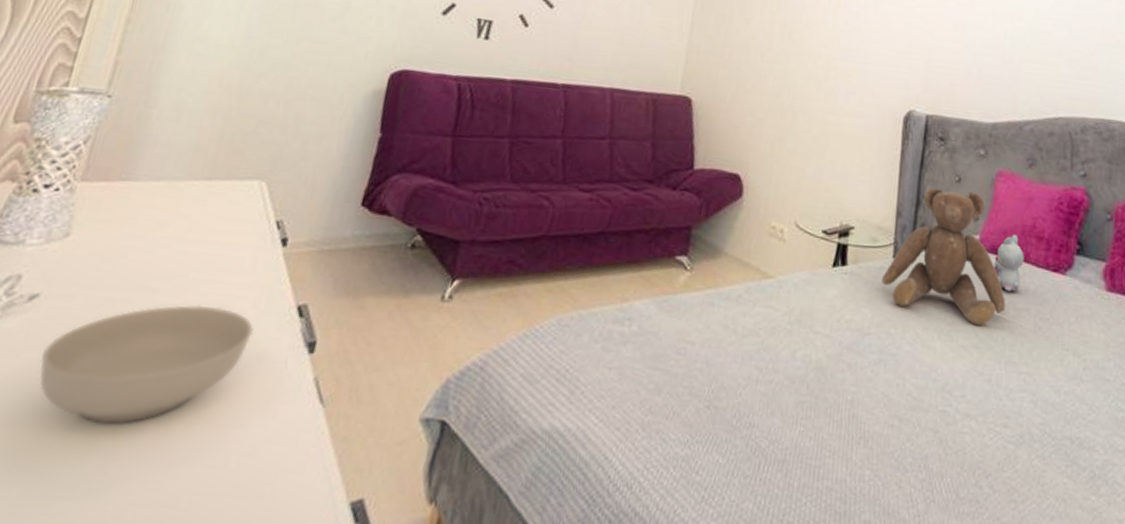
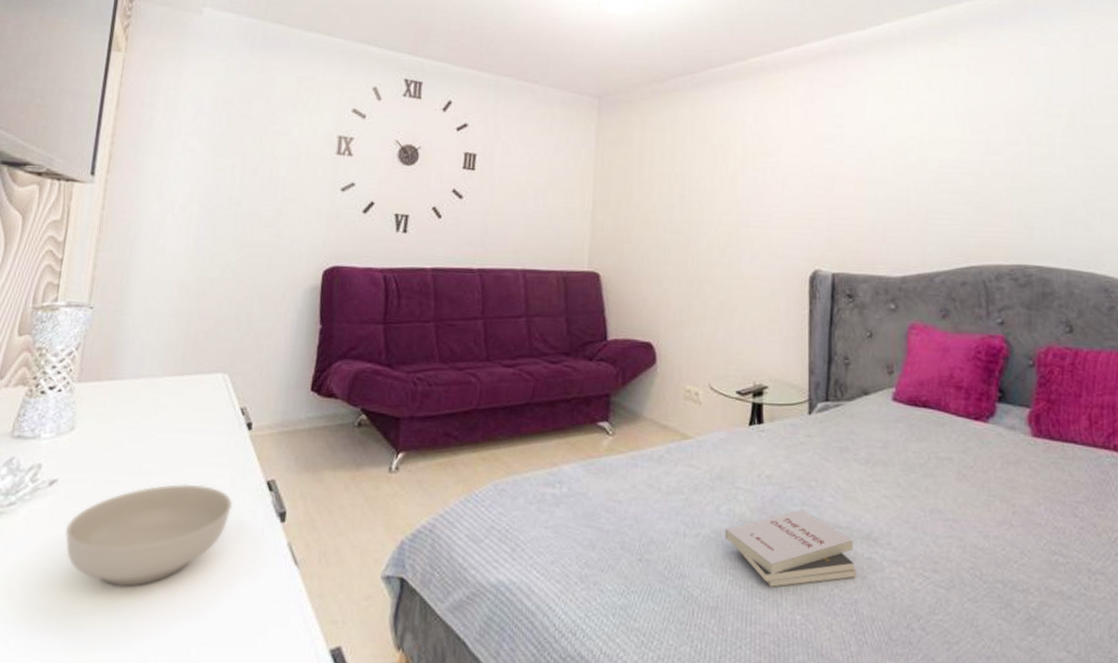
books: none [798,357,930,440] -> present [724,509,857,587]
teddy bear: present [881,187,1006,326] -> none [798,344,927,476]
plush toy: present [994,235,1024,292] -> none [912,386,943,441]

